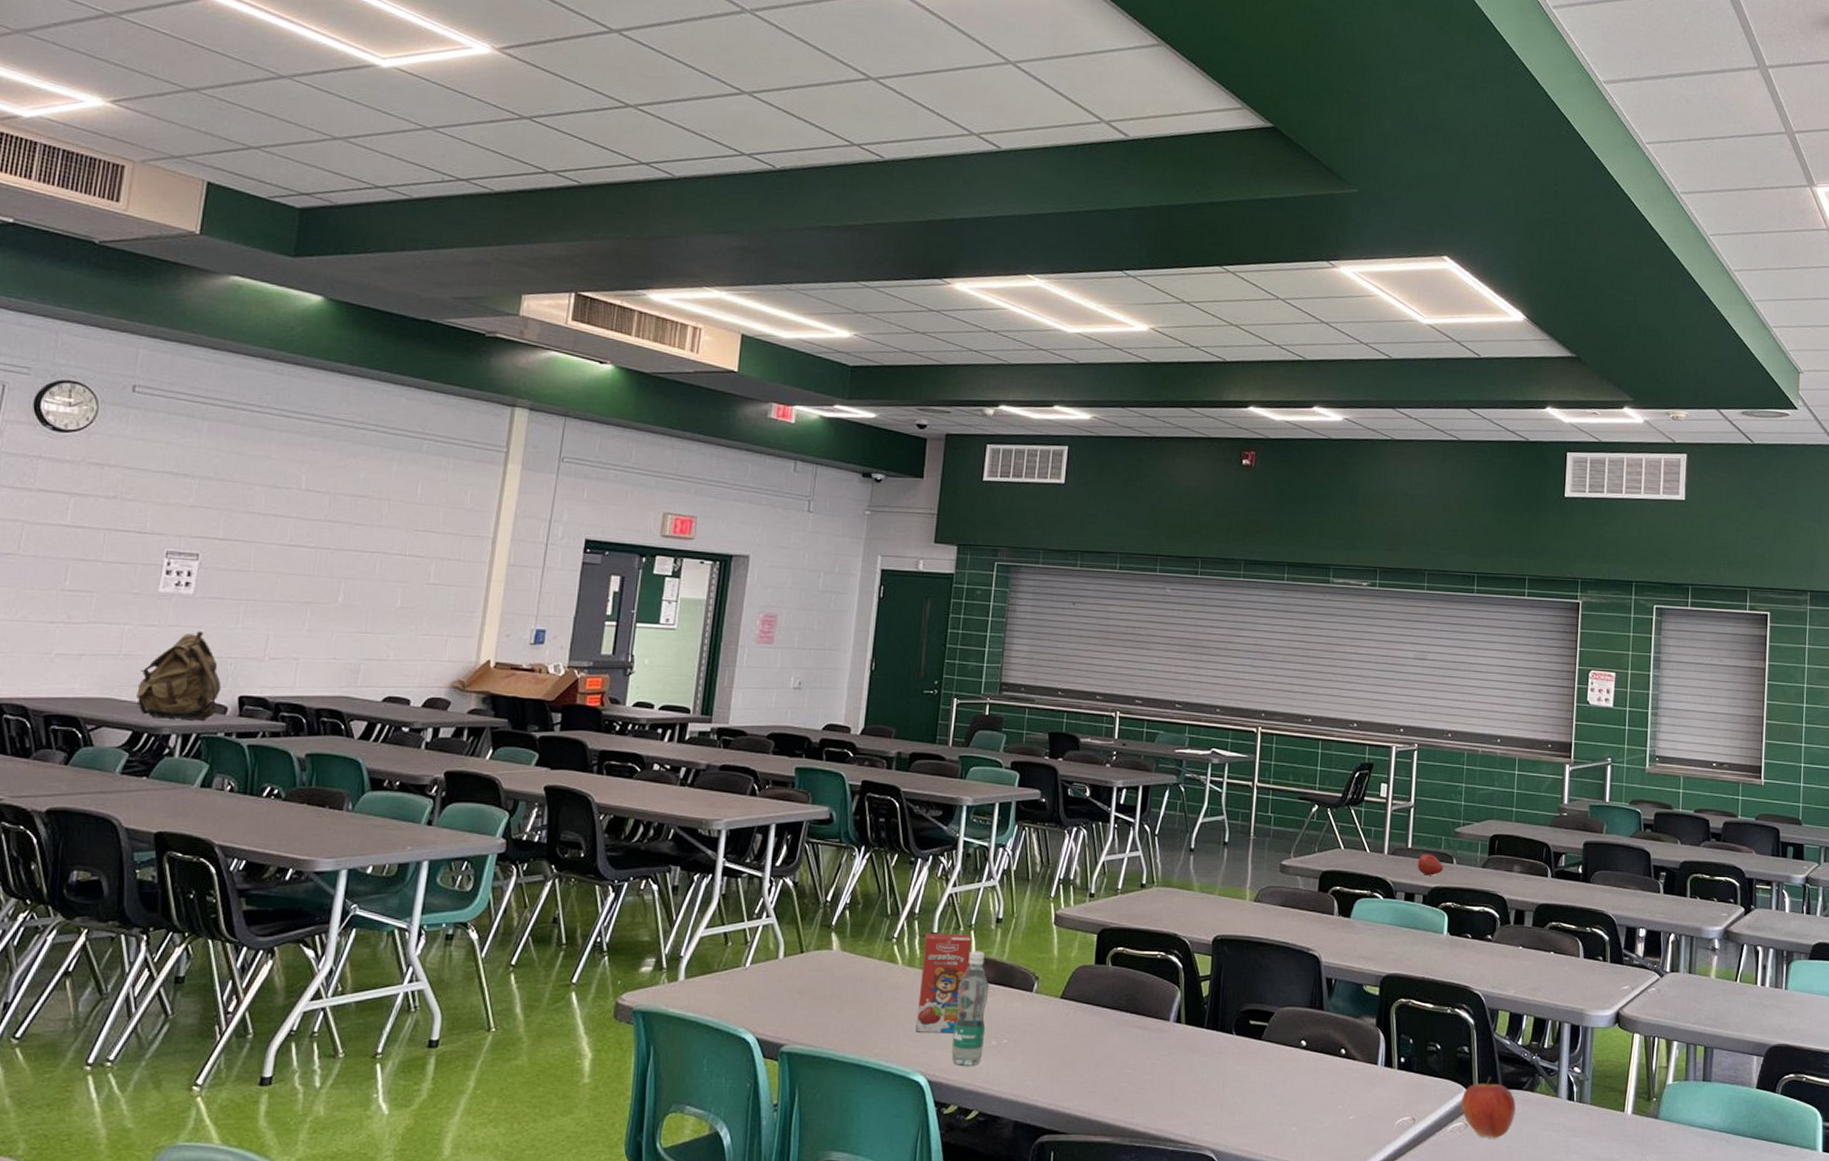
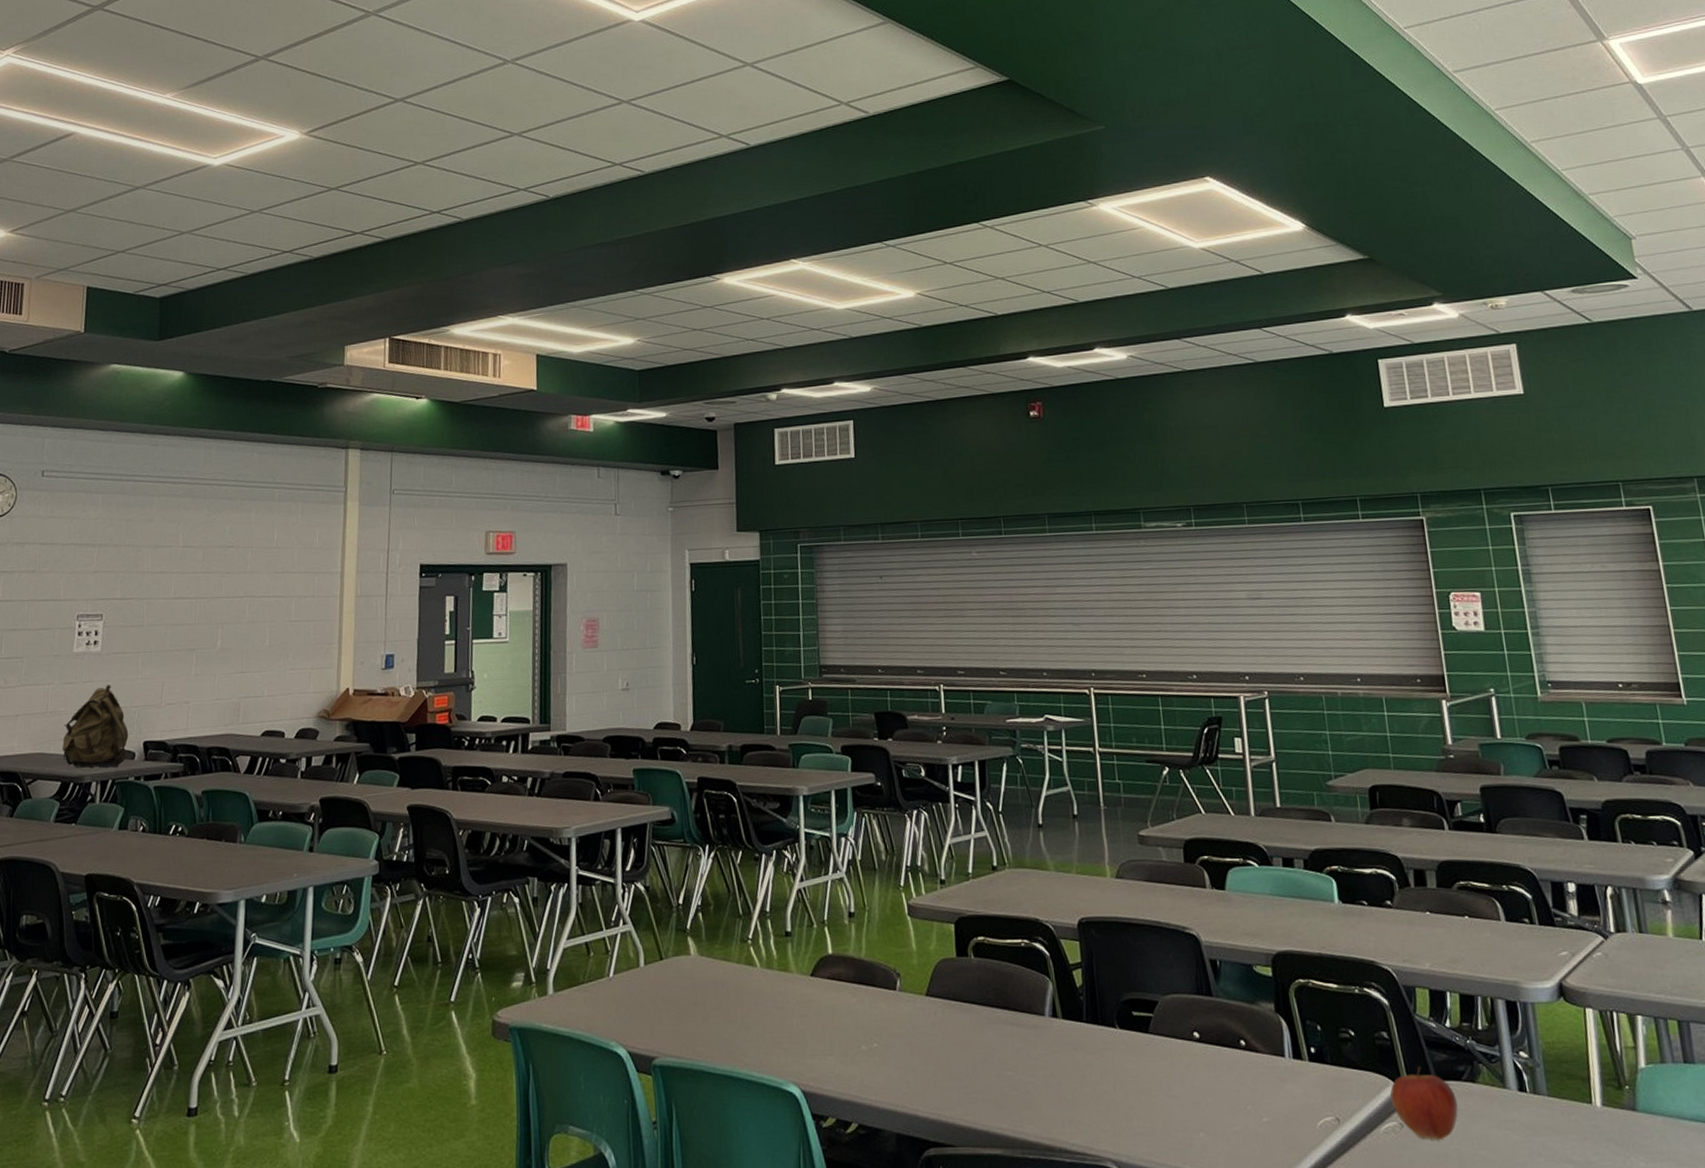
milk carton: present [916,932,972,1034] -> none [779,931,828,1040]
bottle: present [951,951,989,1066] -> none [819,948,854,1074]
apple: present [1417,853,1444,875] -> none [1290,812,1321,837]

